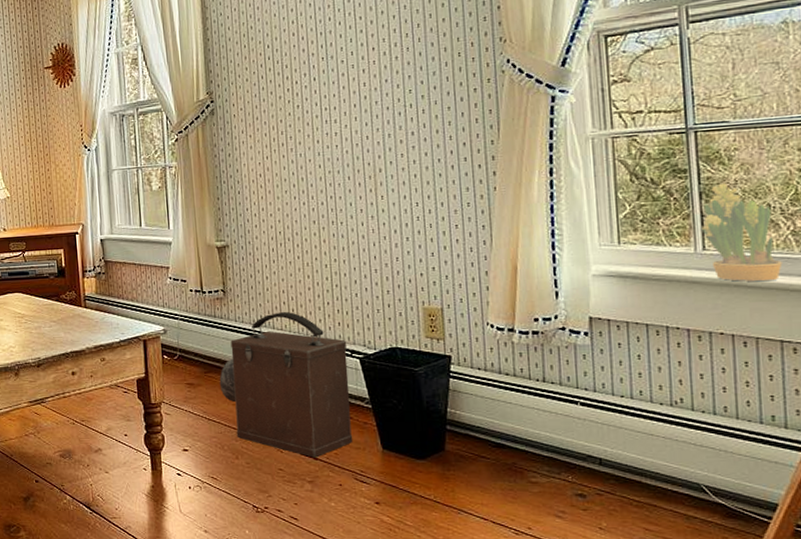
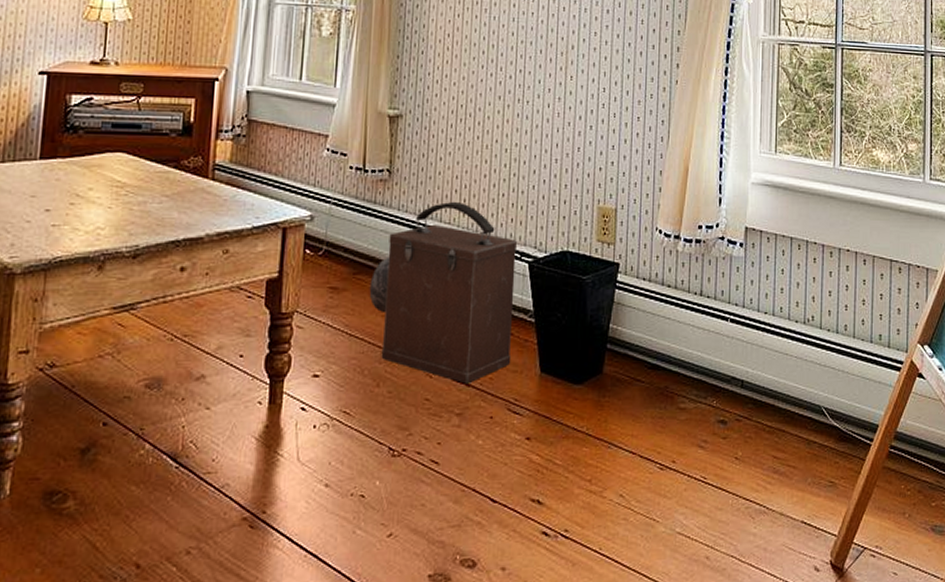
potted flower: present [702,182,783,282] -> none [841,101,896,201]

